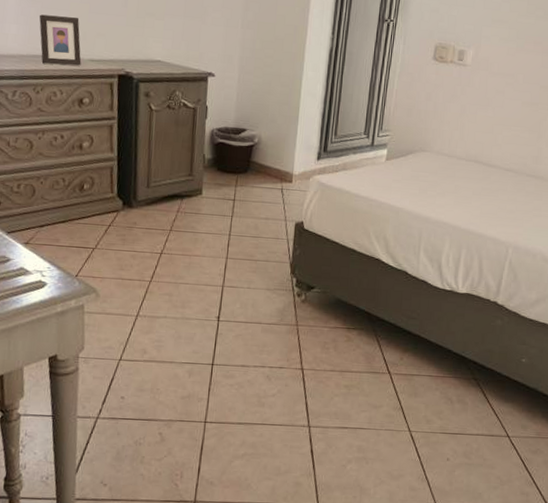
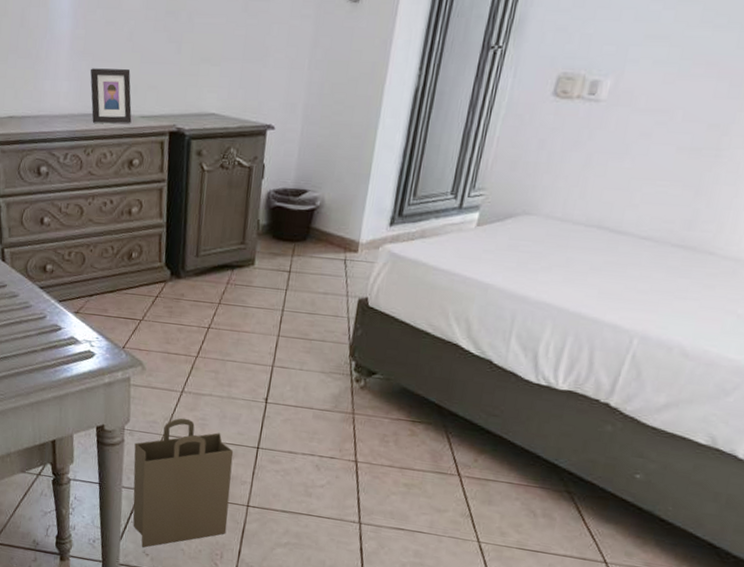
shopping bag: none [89,341,190,478] -> present [133,418,234,548]

